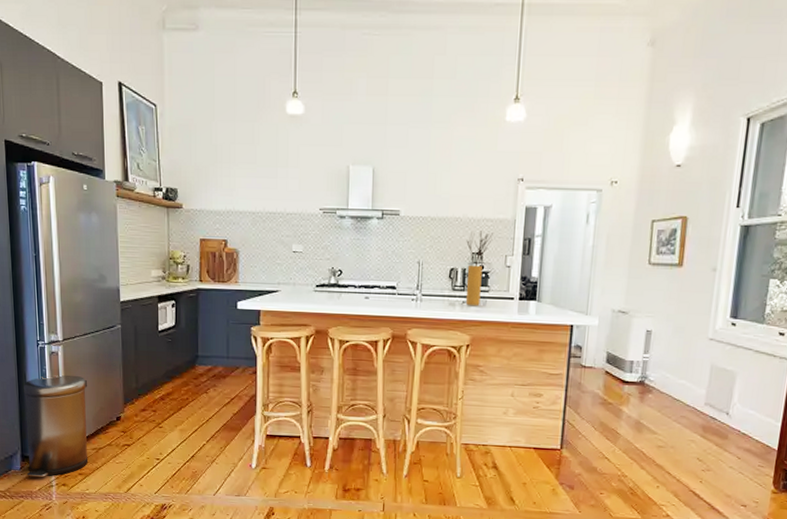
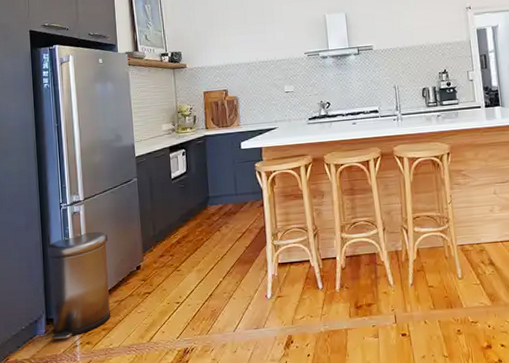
vase: present [465,231,494,307] -> none [432,53,455,119]

